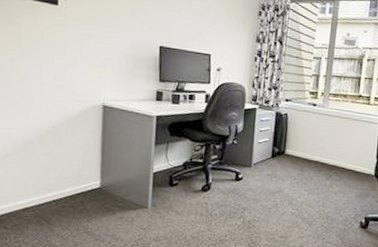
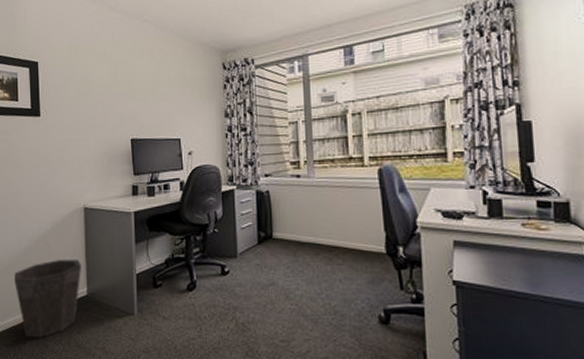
waste bin: none [18,152,96,223] -> present [14,260,81,338]

